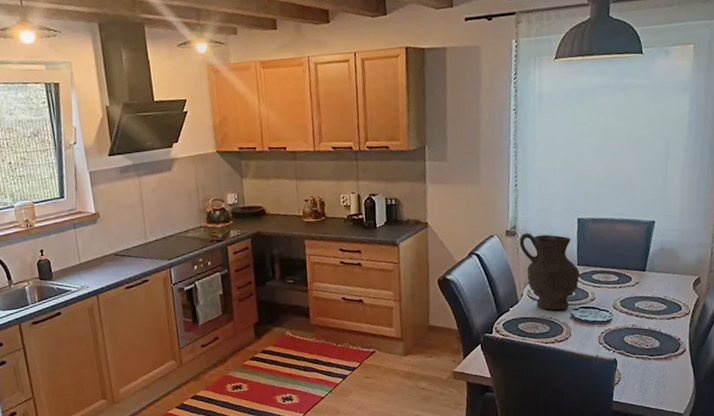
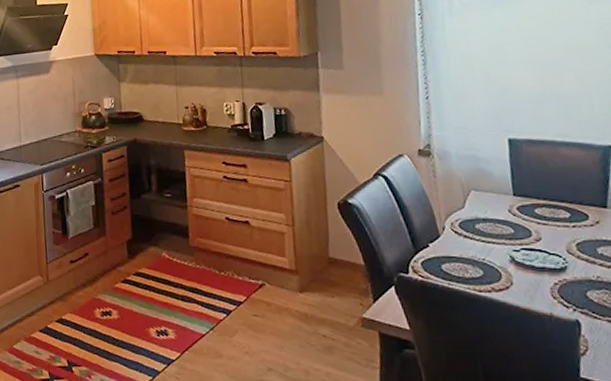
decorative vase: present [519,233,581,311] -> none [435,153,519,251]

